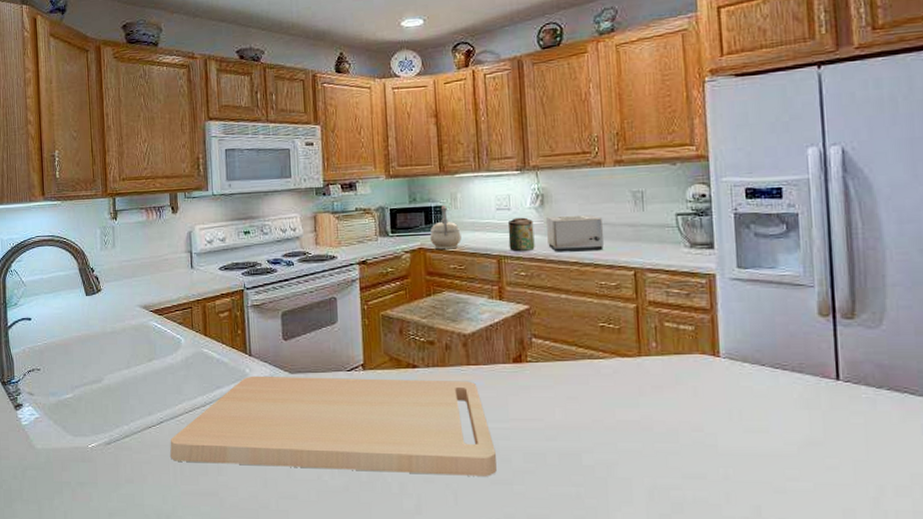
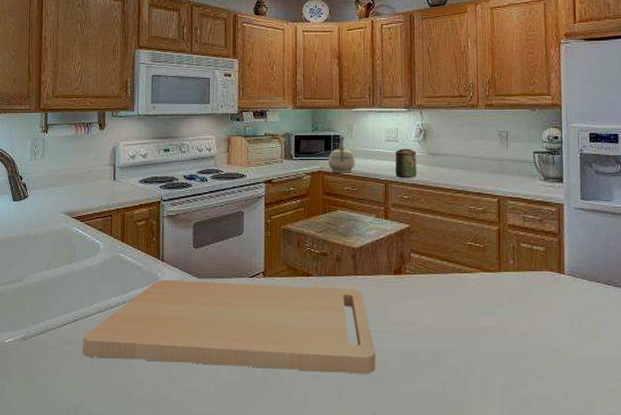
toaster: present [546,214,604,252] -> none [428,148,475,180]

